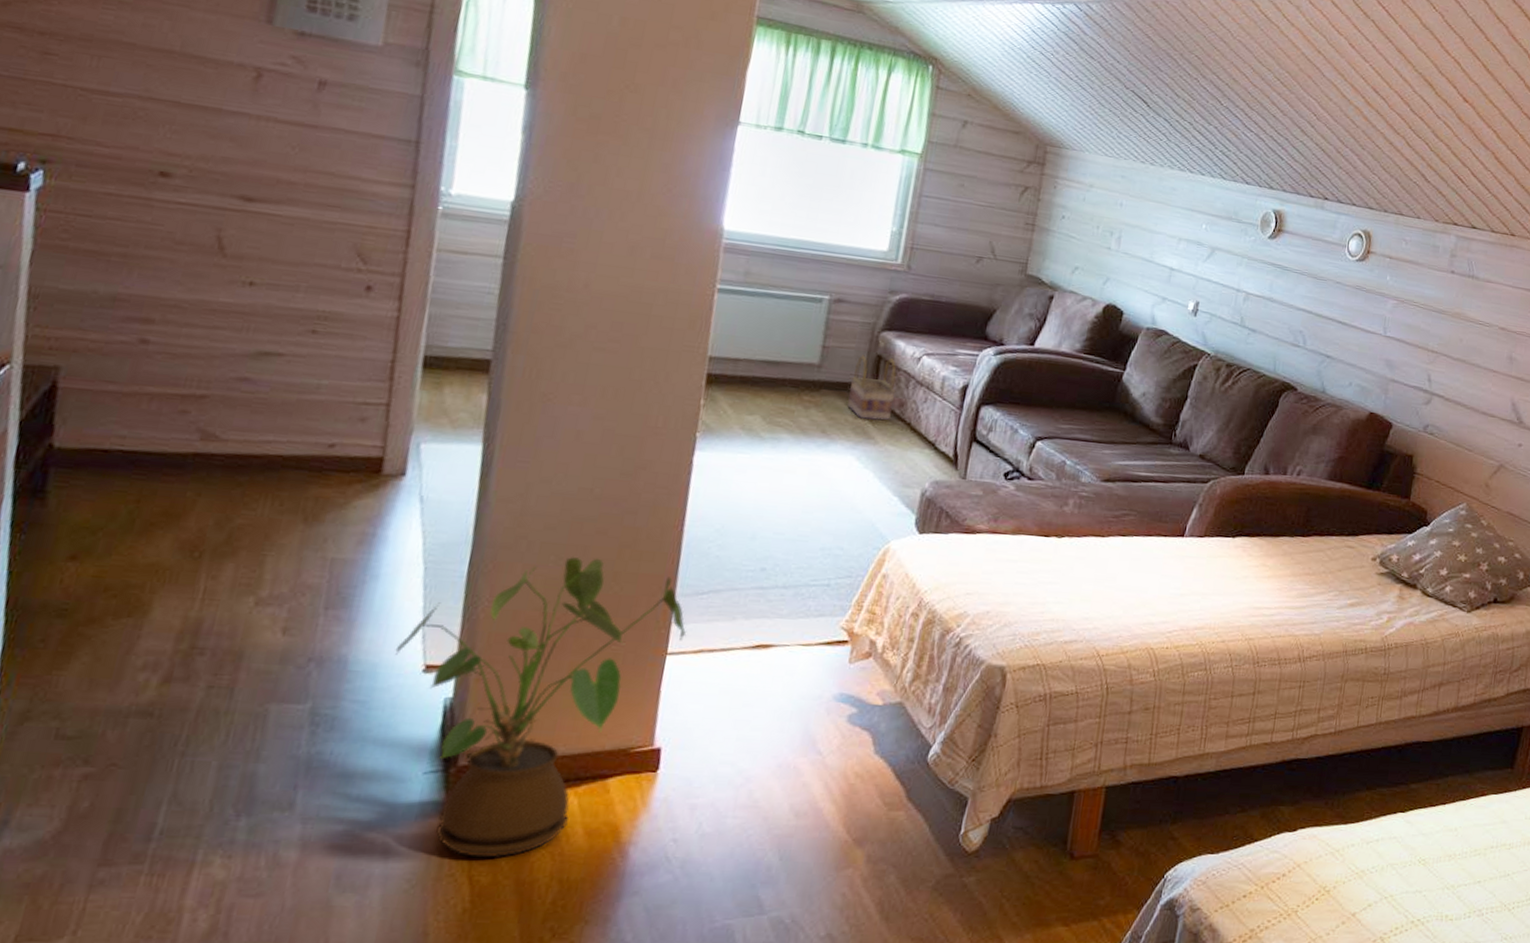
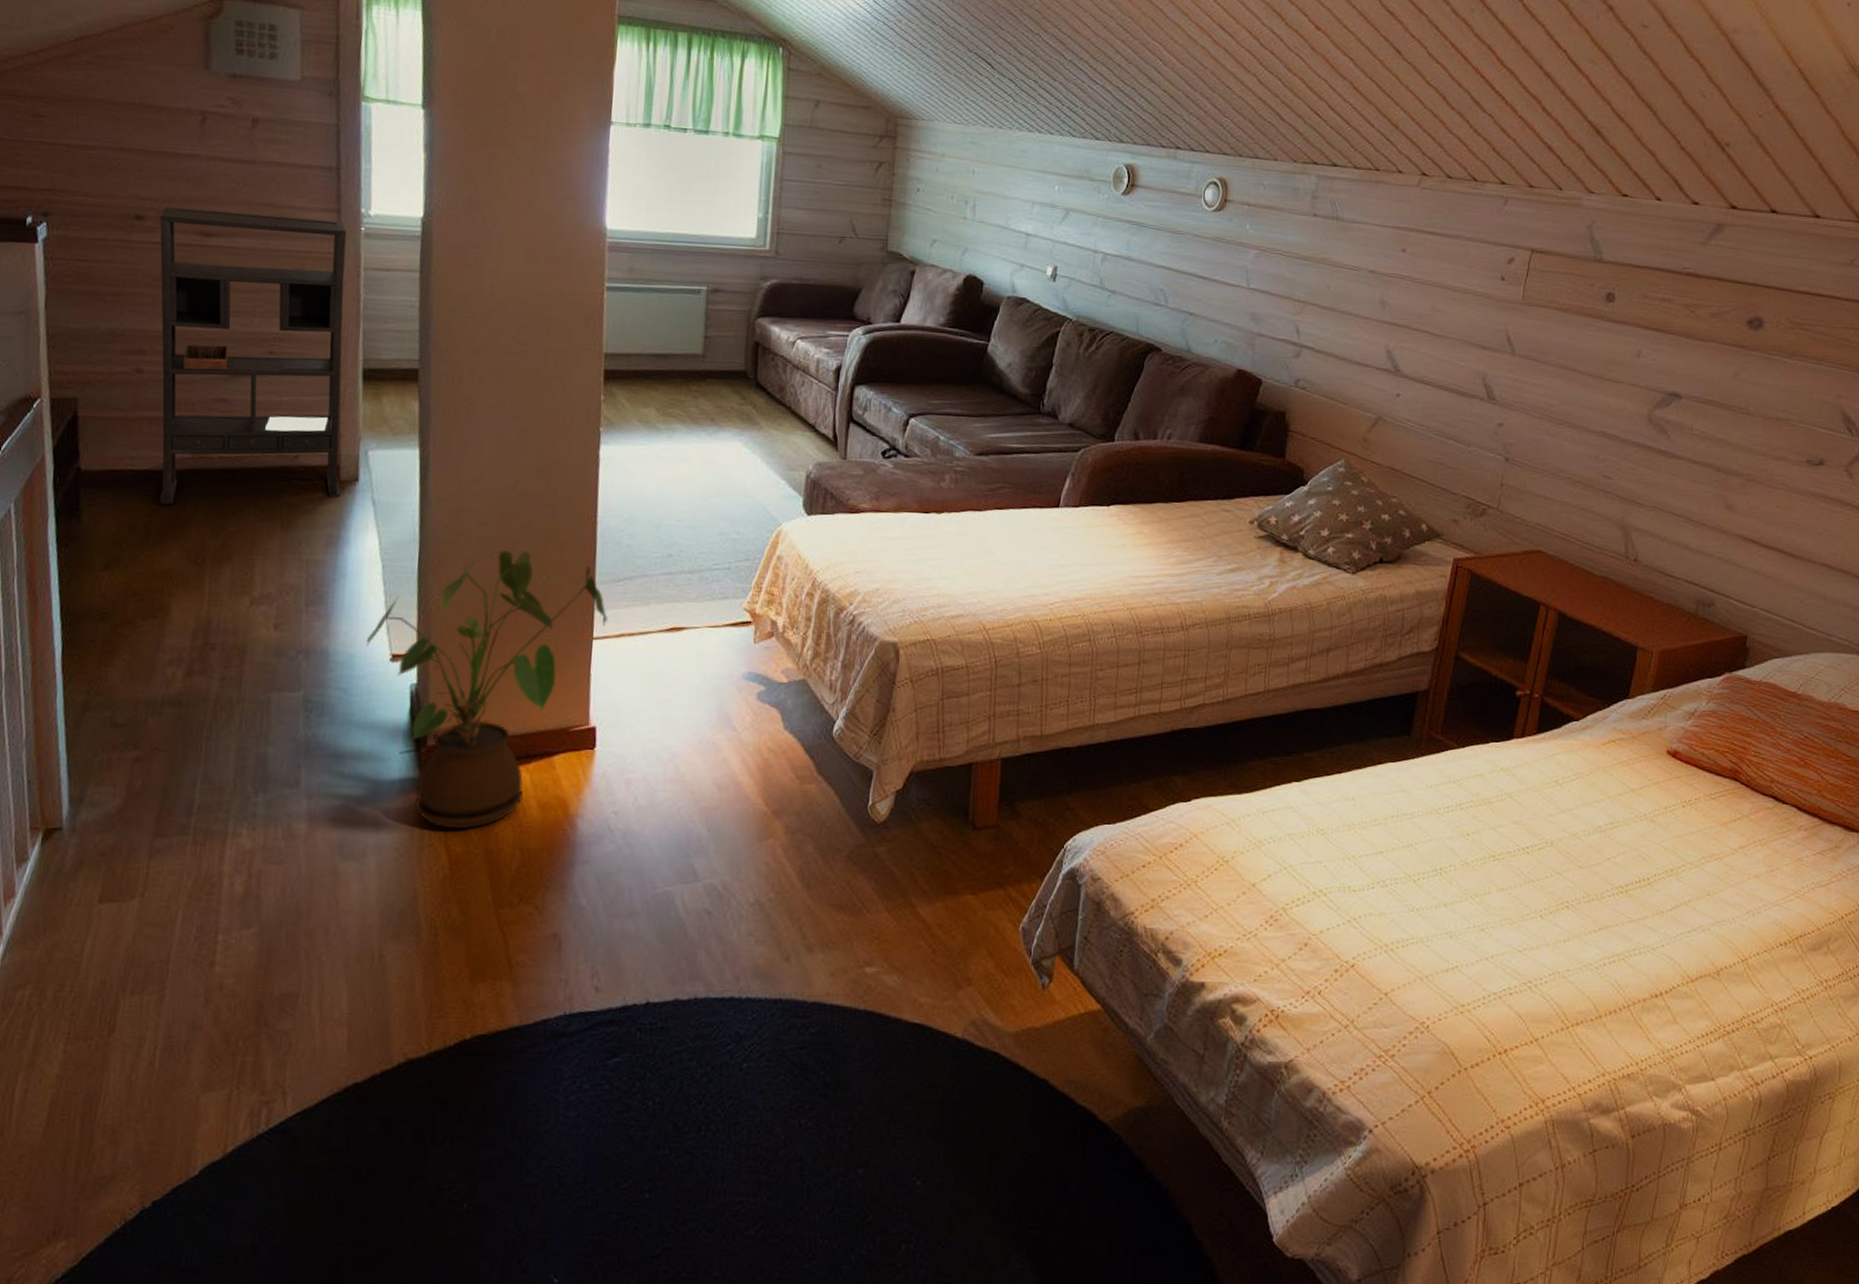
bookshelf: none [152,165,421,493] -> present [159,206,347,505]
basket: present [847,355,897,421] -> none [731,343,775,407]

